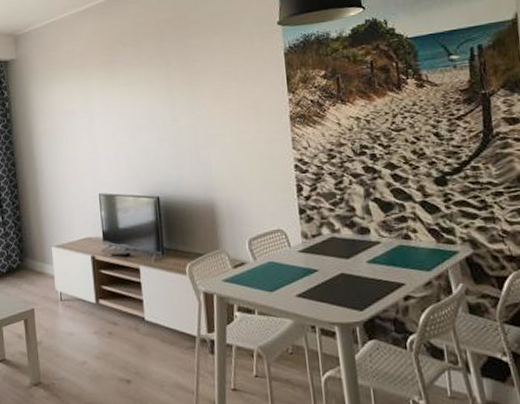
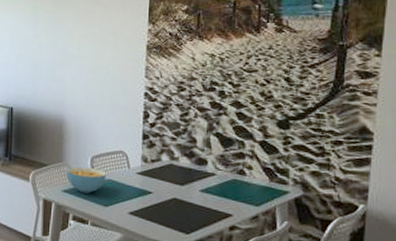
cereal bowl: none [225,251,267,280] -> present [67,167,106,194]

